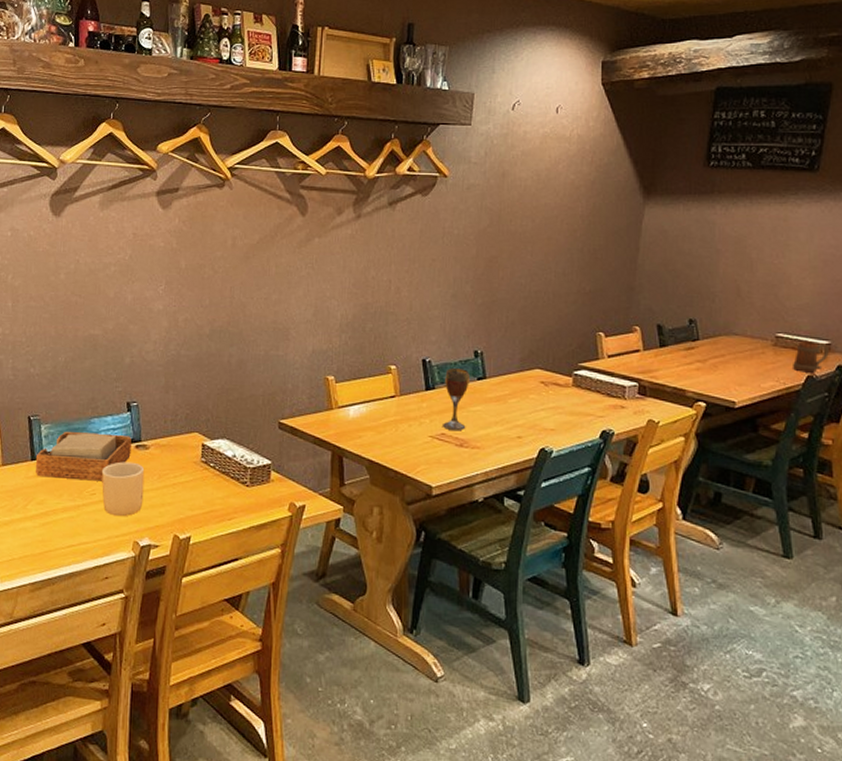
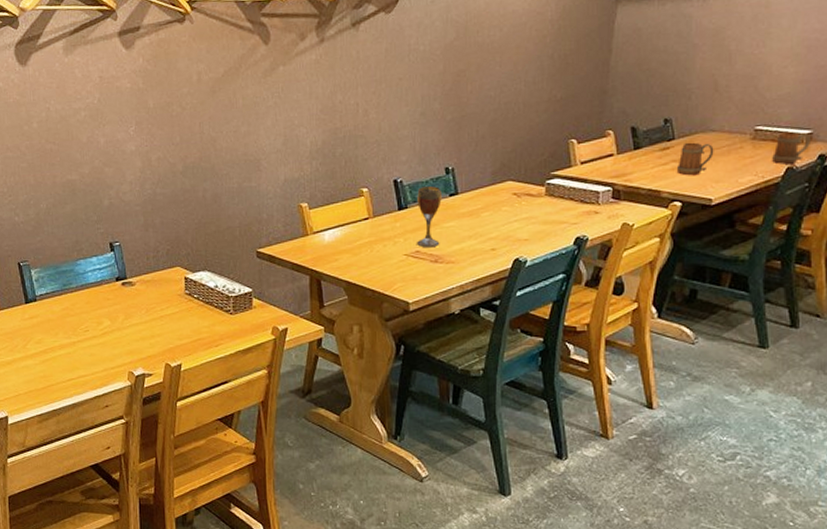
napkin holder: present [35,432,132,481] -> none [29,273,118,319]
mug: present [101,461,145,516] -> none [92,299,134,349]
beer mug: none [700,344,737,377] -> present [676,142,714,176]

